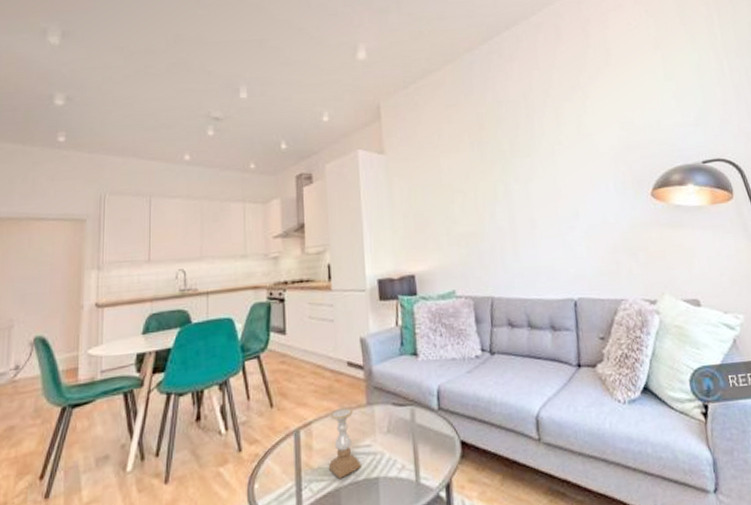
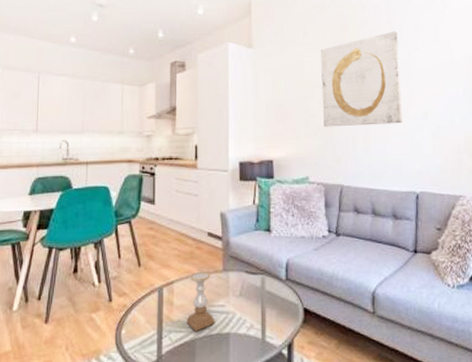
wall art: none [458,126,552,235] -> present [321,31,402,127]

